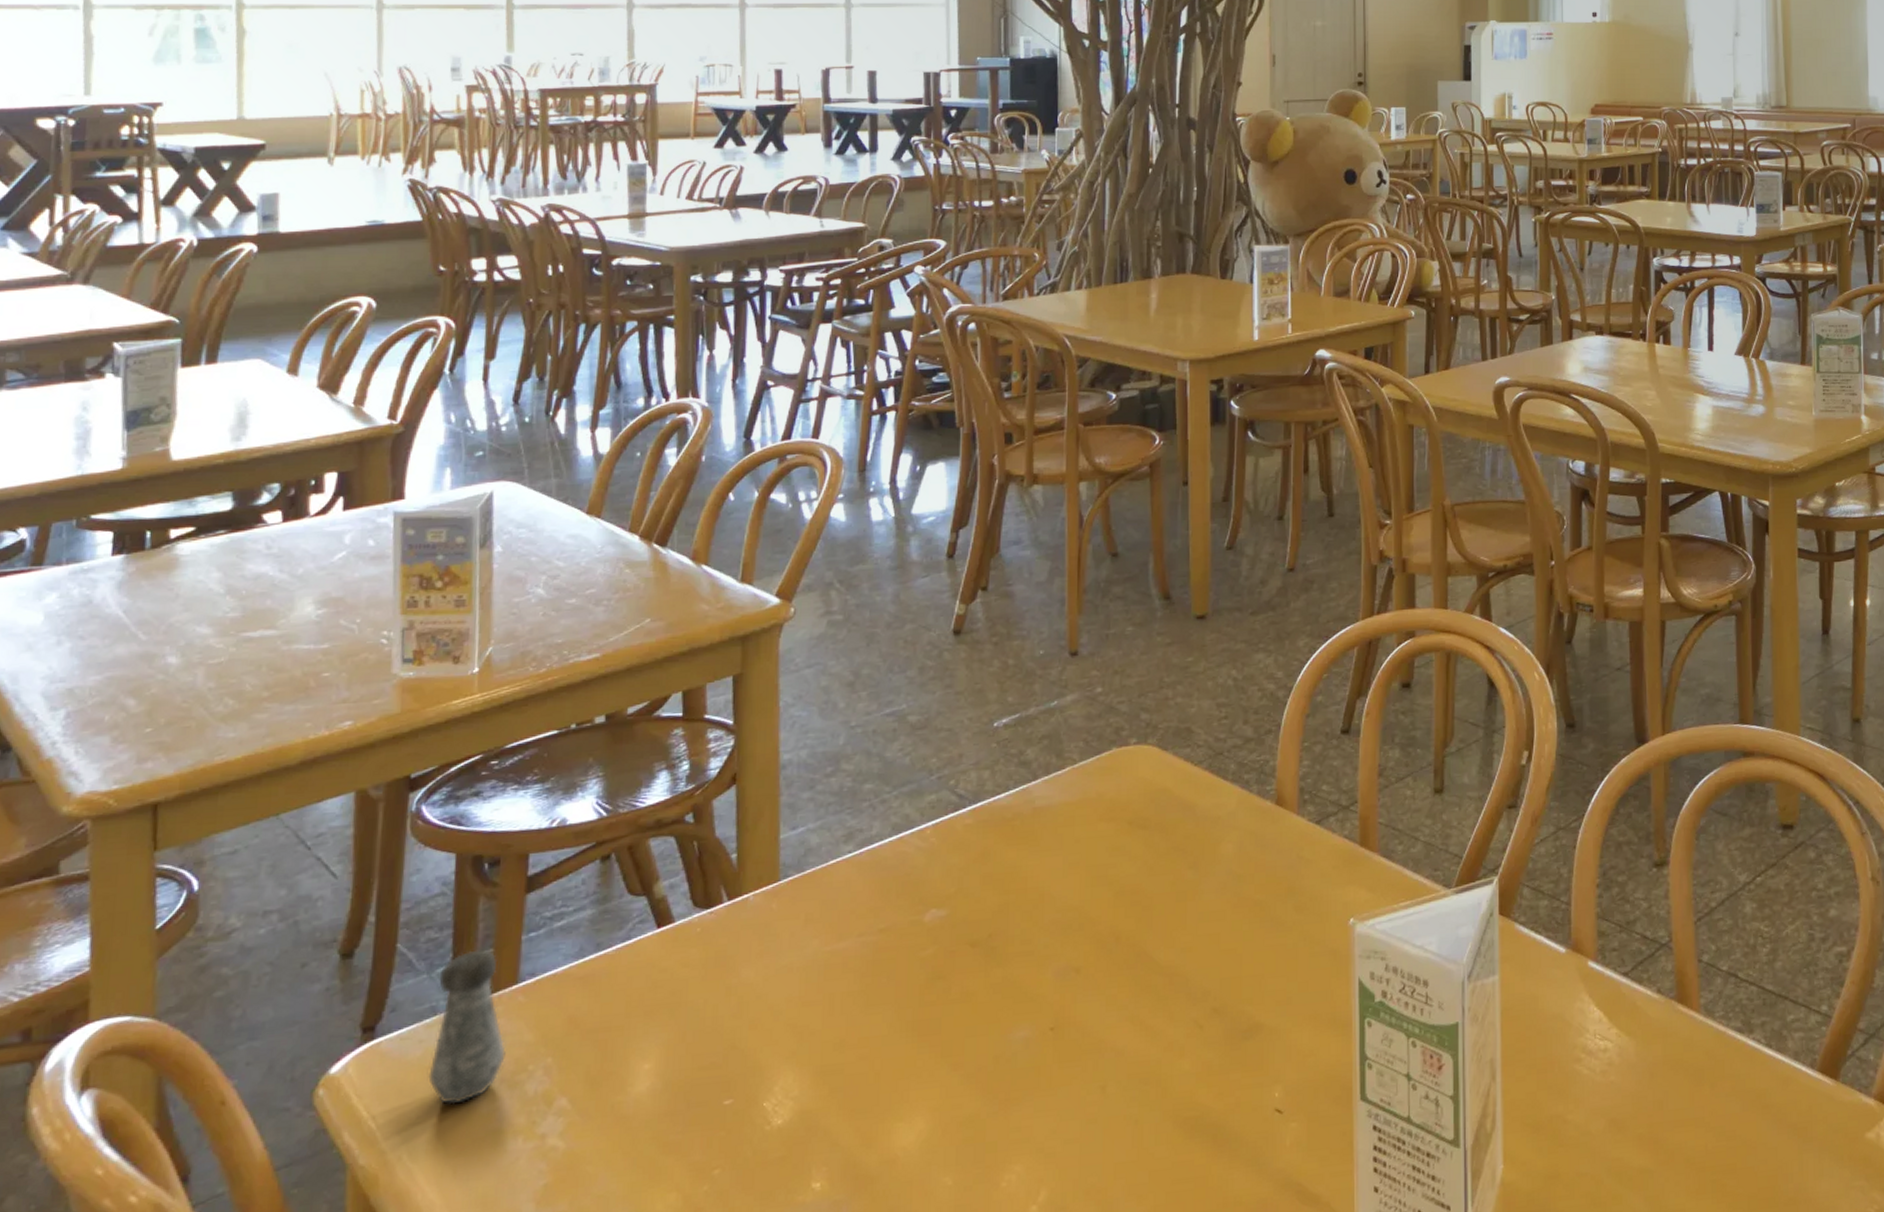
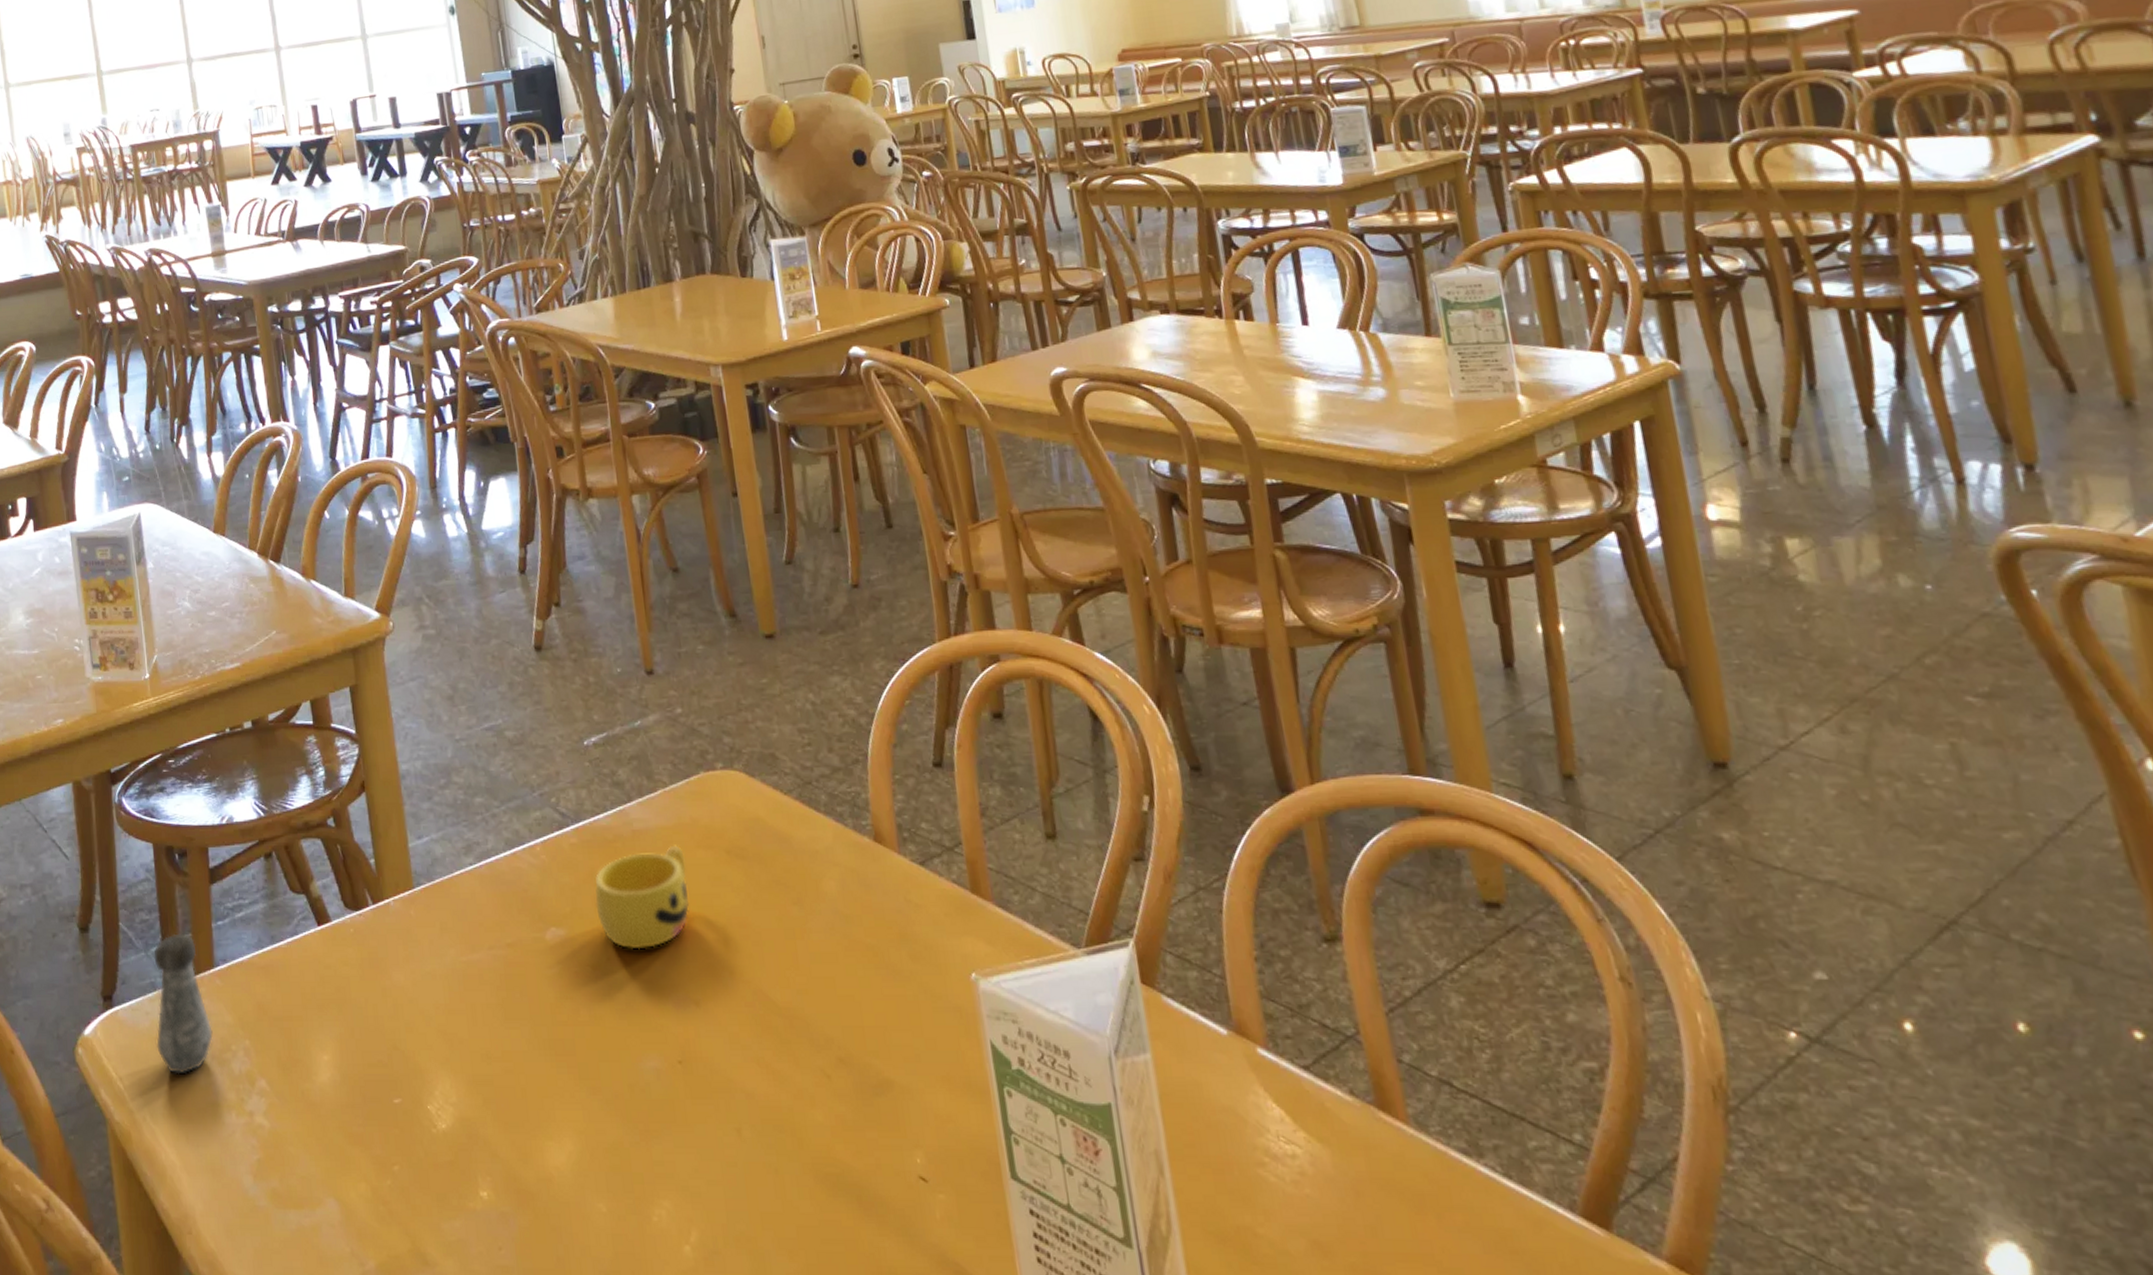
cup: none [984,819,1085,925] -> present [595,845,690,950]

